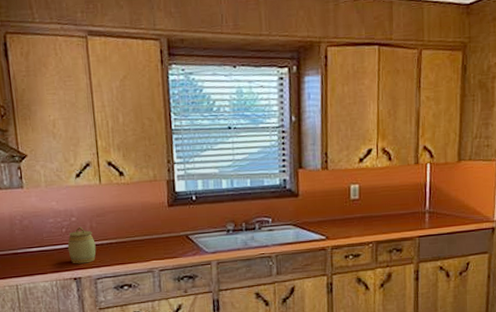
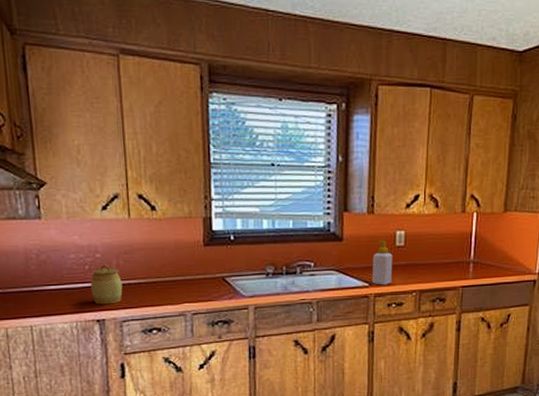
soap bottle: none [328,194,349,238] -> present [372,240,393,285]

